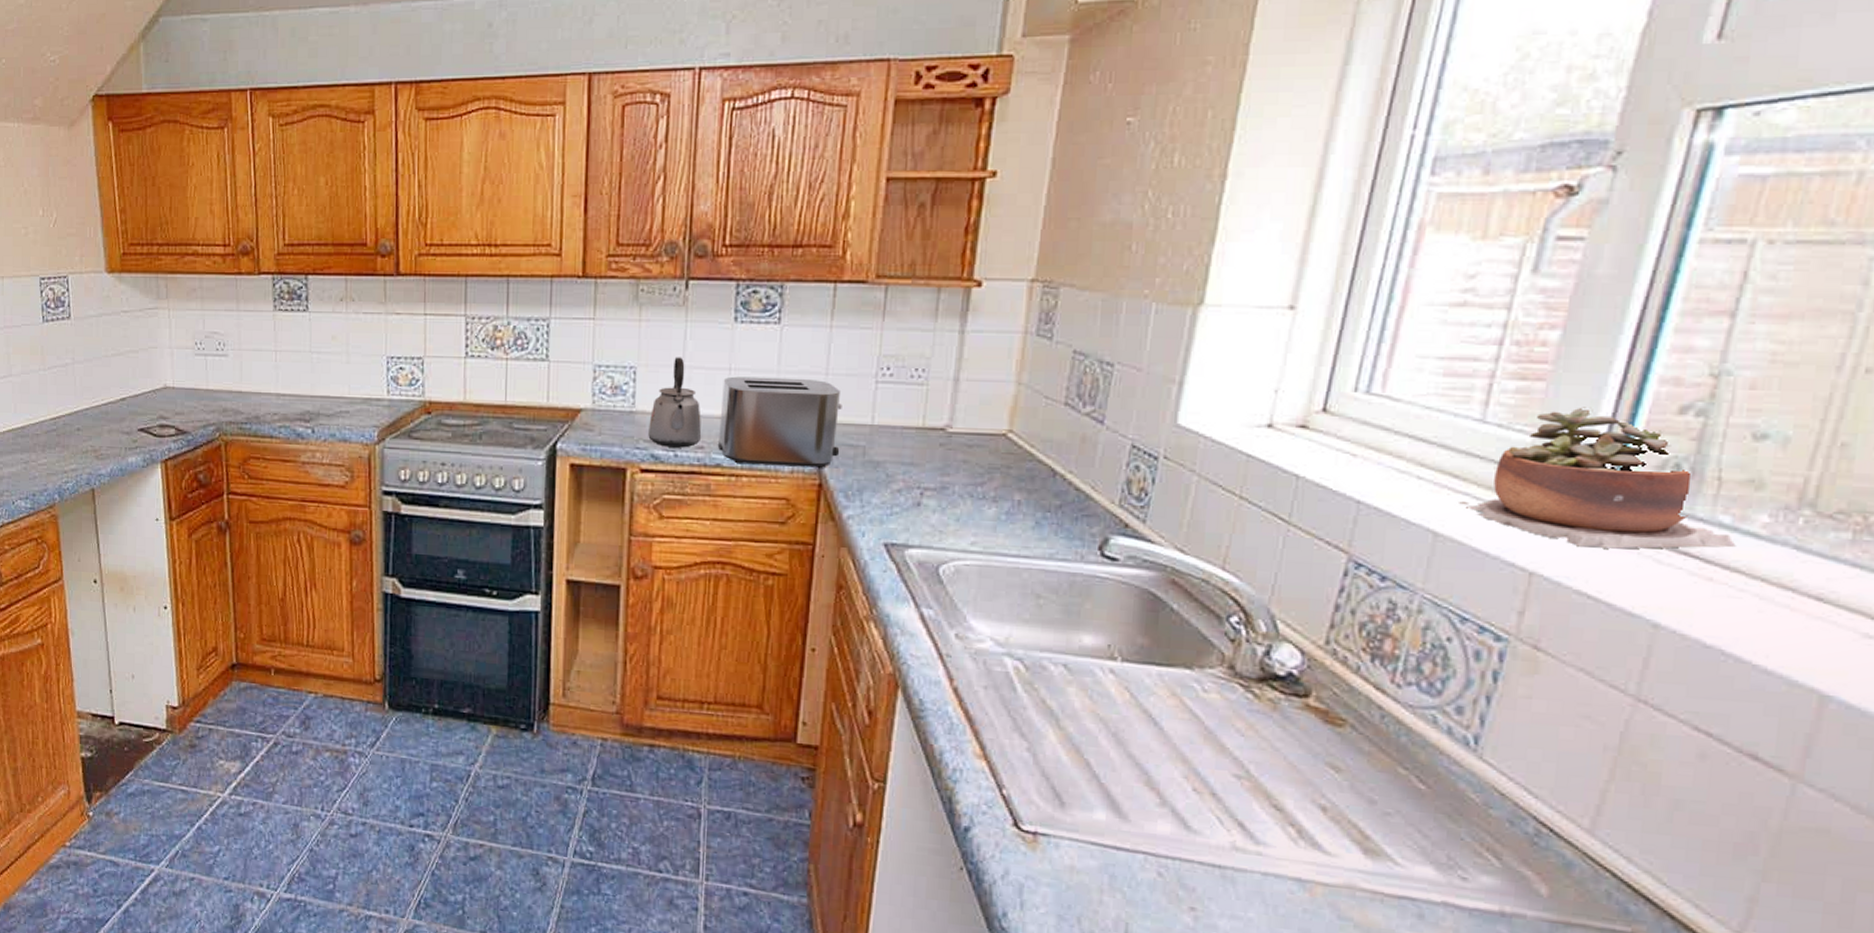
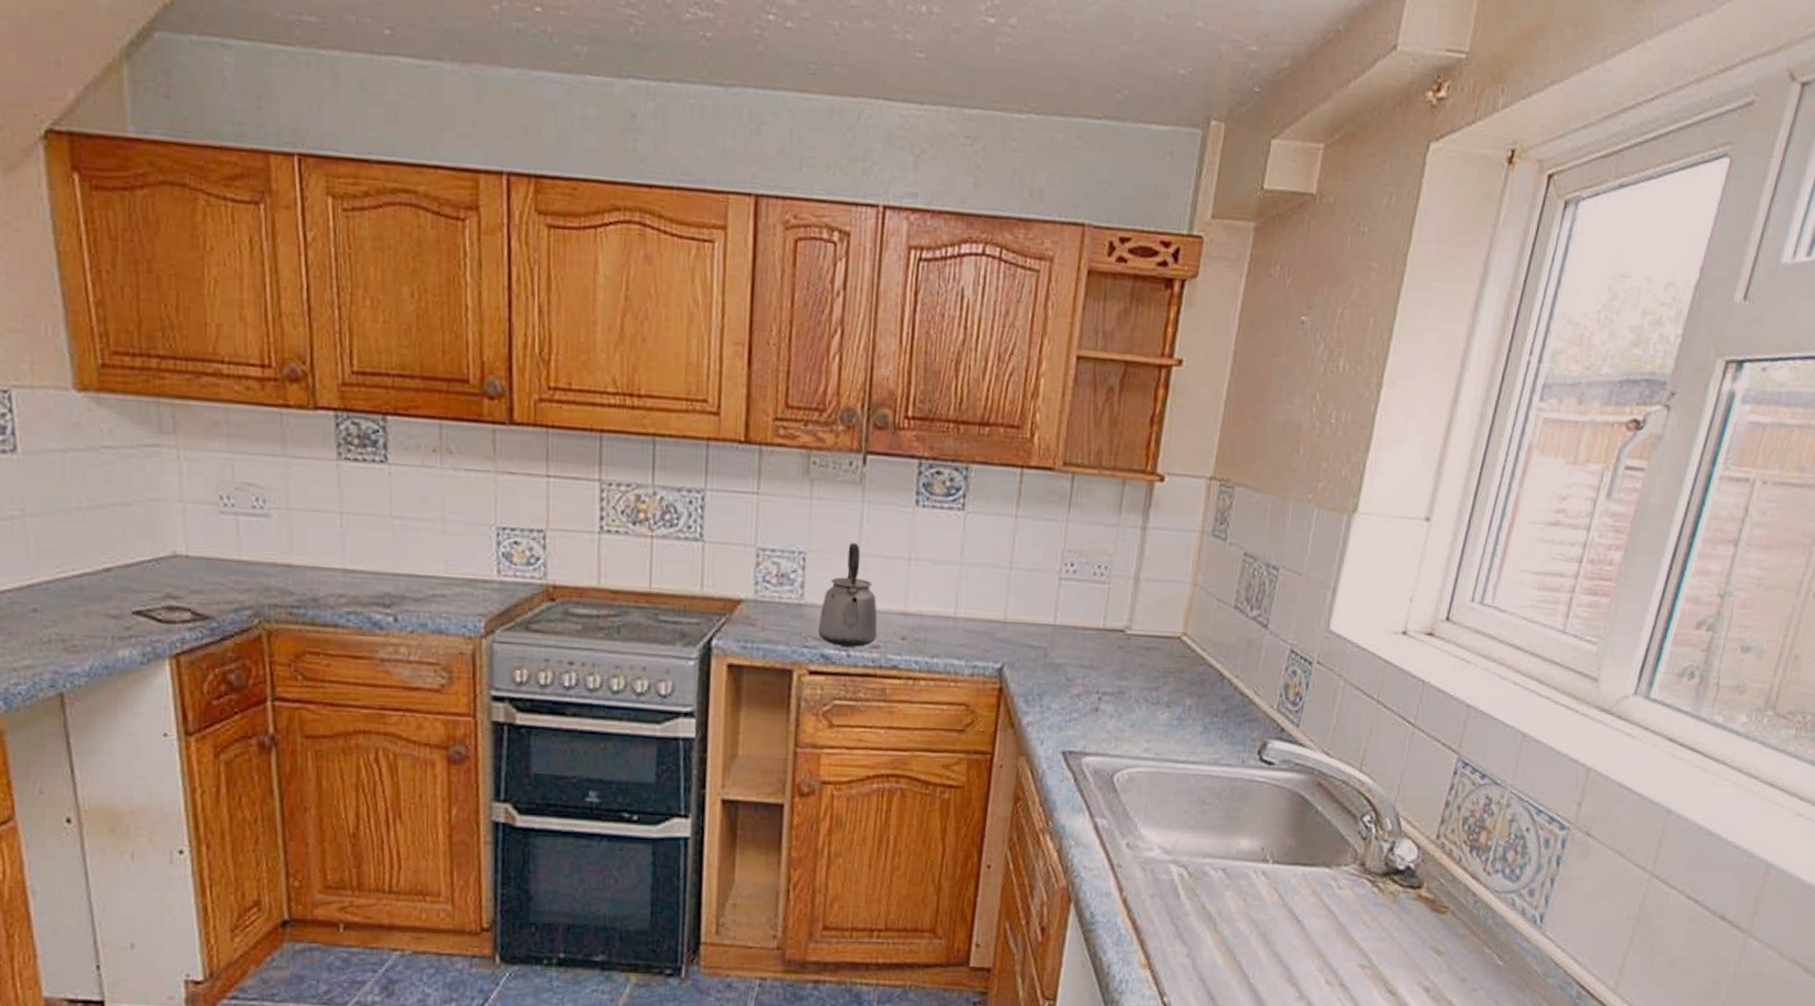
toaster: present [717,376,842,468] -> none [894,567,1025,671]
succulent plant: present [1459,407,1736,549] -> none [1542,620,1725,746]

